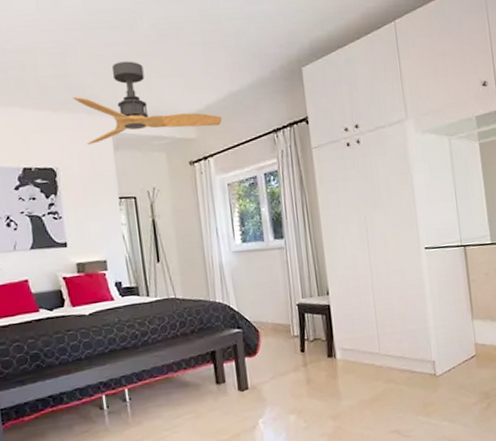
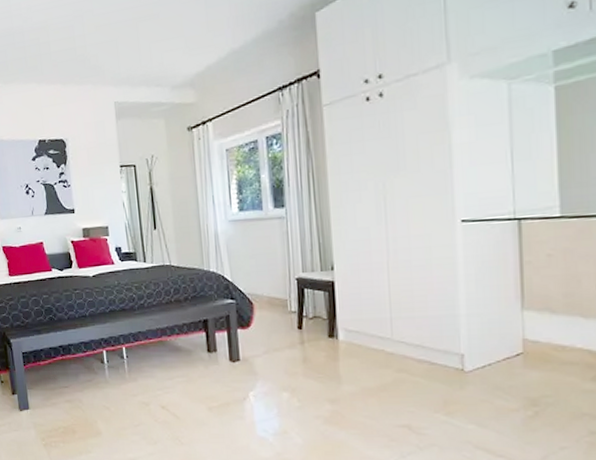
ceiling fan: present [72,61,222,144] -> none [80,27,223,115]

